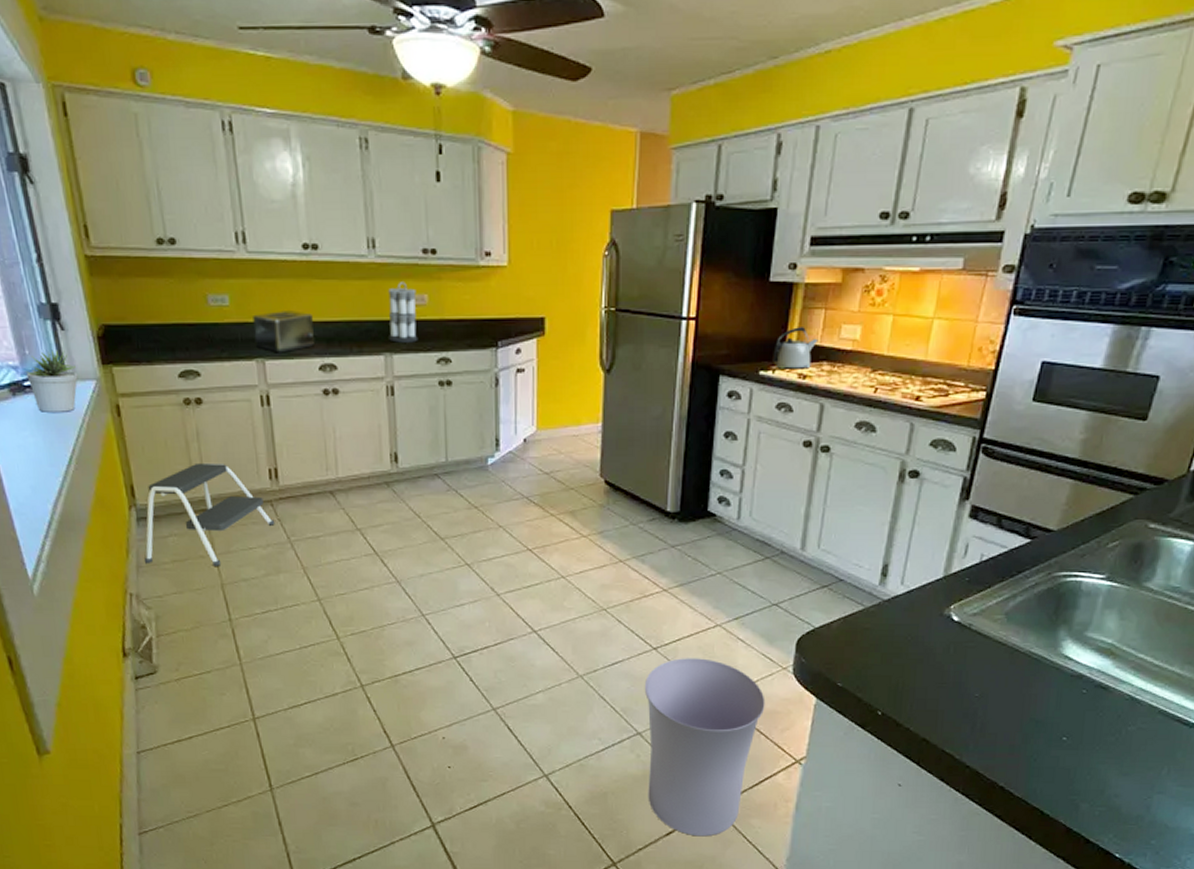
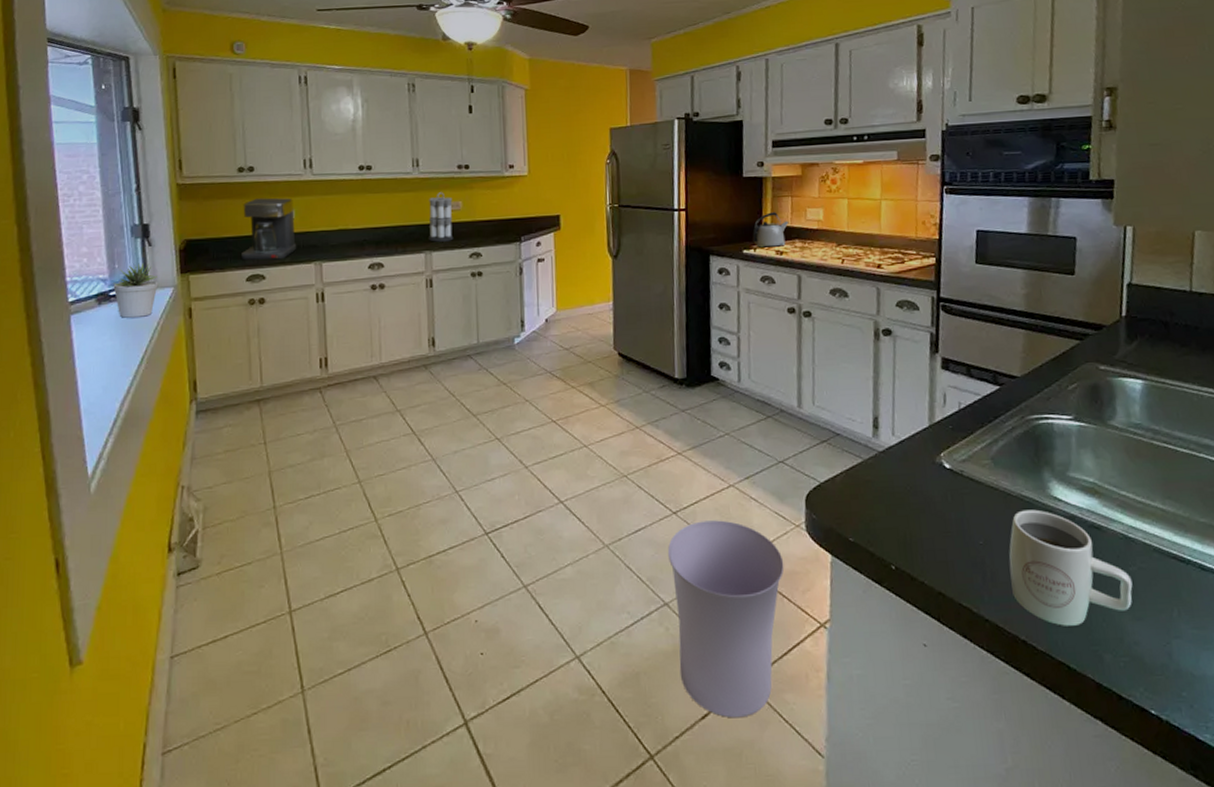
step stool: present [143,462,275,566] -> none [198,355,322,455]
coffee maker: none [166,278,235,354] -> present [240,198,297,260]
toaster: present [253,310,314,353] -> none [314,220,365,256]
mug: none [1000,666,1128,777] -> present [1009,509,1133,626]

